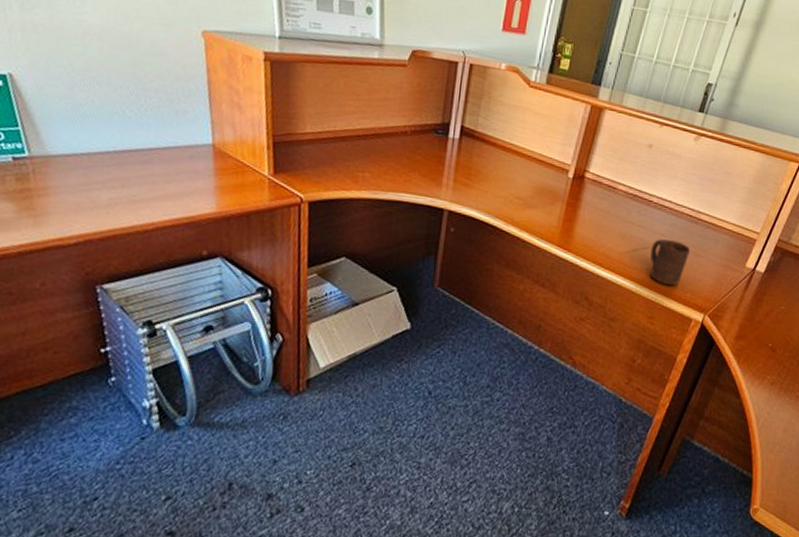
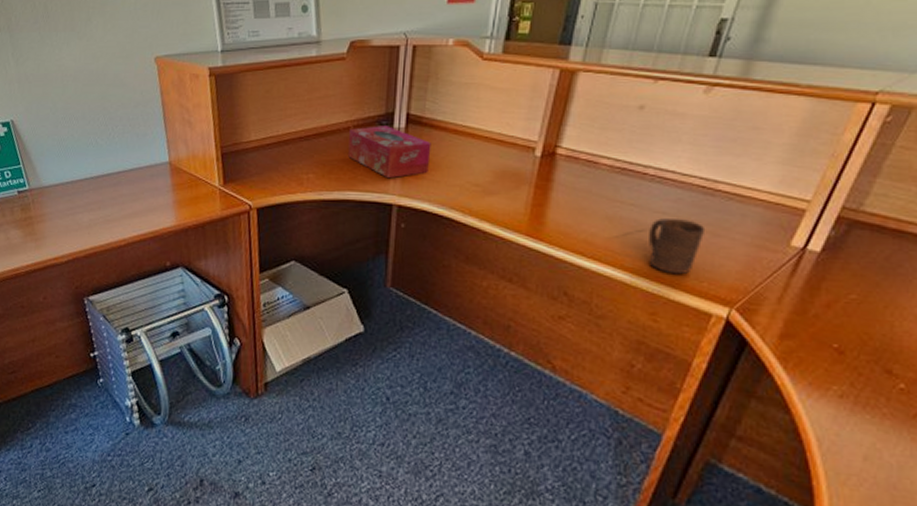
tissue box: none [404,133,482,185] -> present [348,126,432,179]

